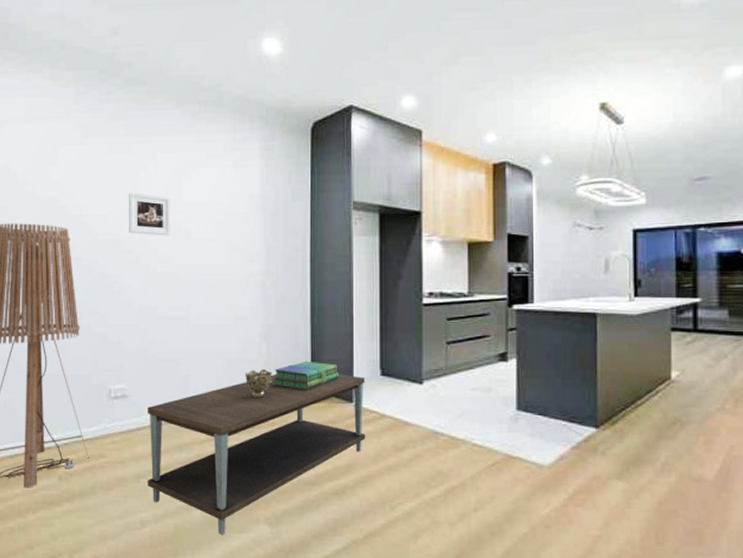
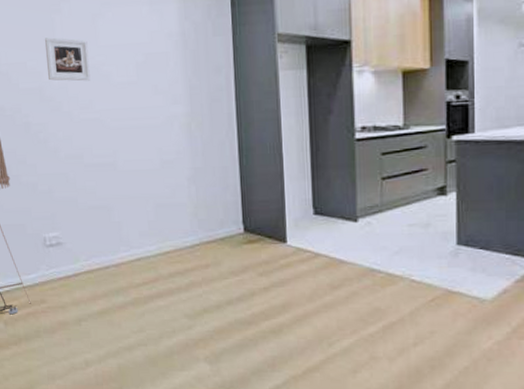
coffee table: present [147,374,366,536] -> none [82,214,301,373]
decorative bowl: present [245,369,272,398] -> none [176,213,203,241]
stack of books: present [273,361,340,390] -> none [204,202,271,232]

